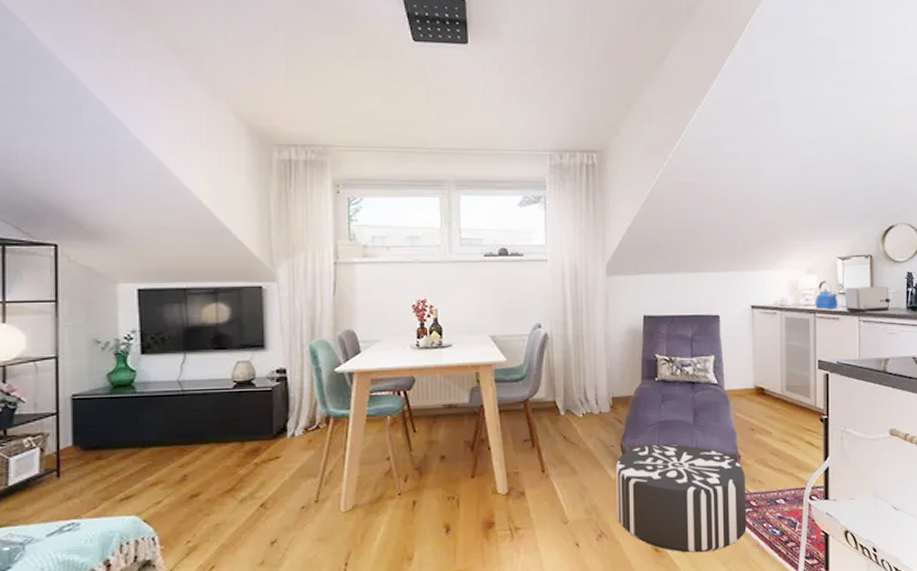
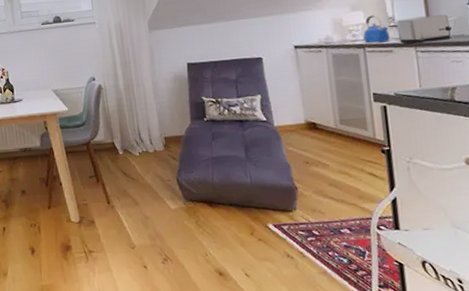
pouf: present [615,444,747,553] -> none [173,178,311,277]

